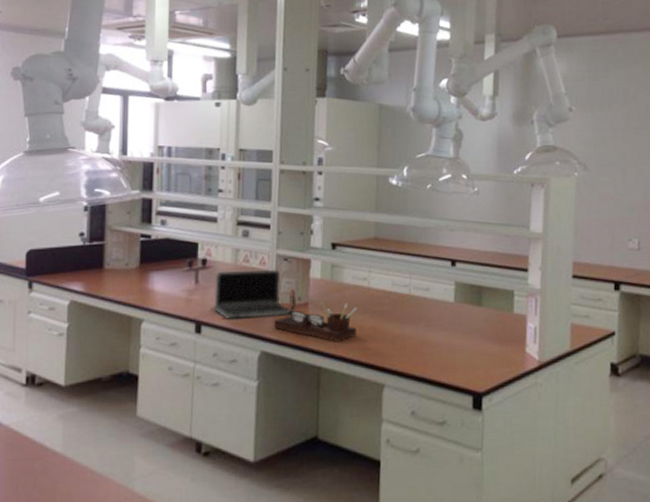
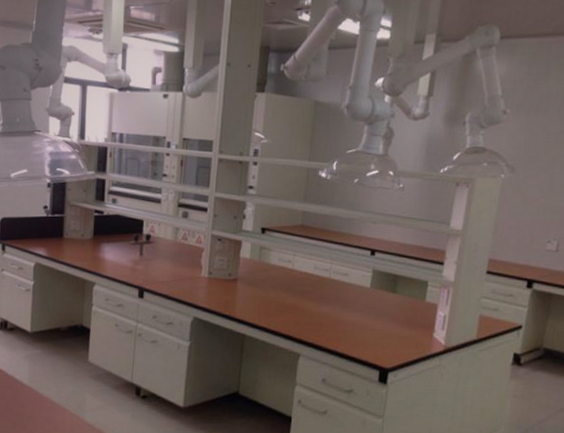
laptop: present [210,269,290,319] -> none [152,246,221,289]
desk organizer: present [274,288,358,342] -> none [206,265,281,315]

